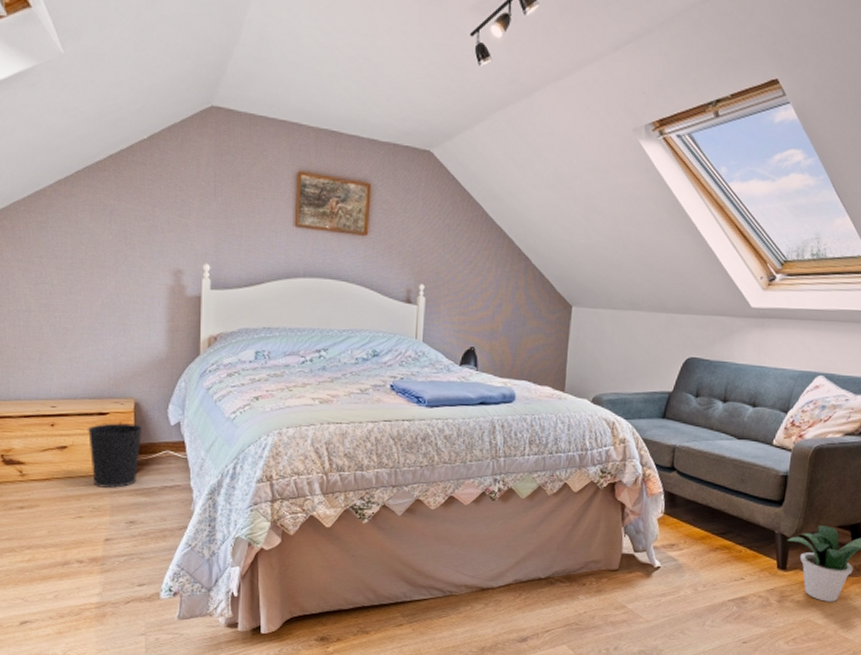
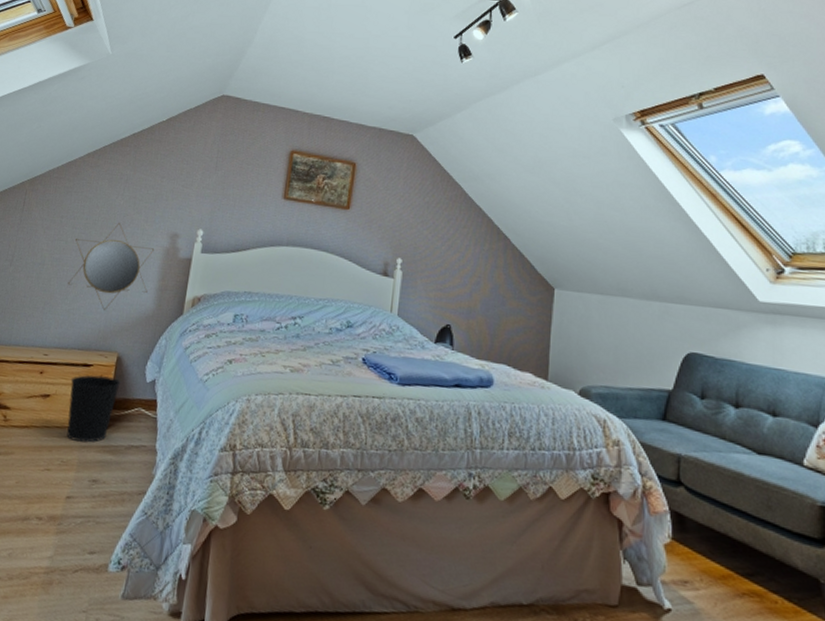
home mirror: none [63,260,158,358] -> present [67,222,155,311]

